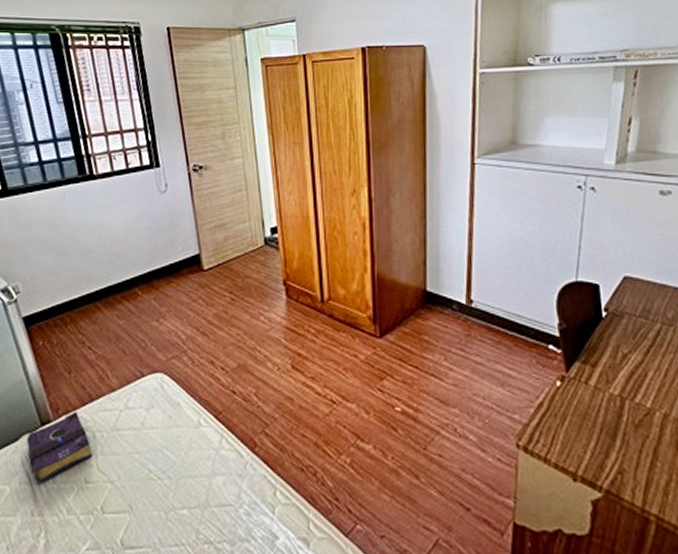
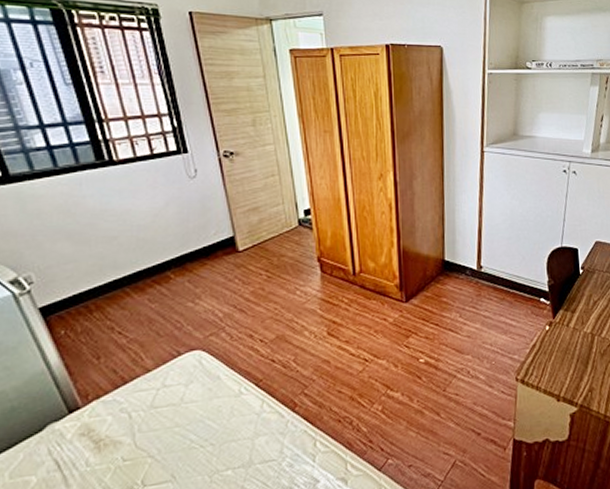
book: present [26,411,93,483] -> none [52,395,130,468]

